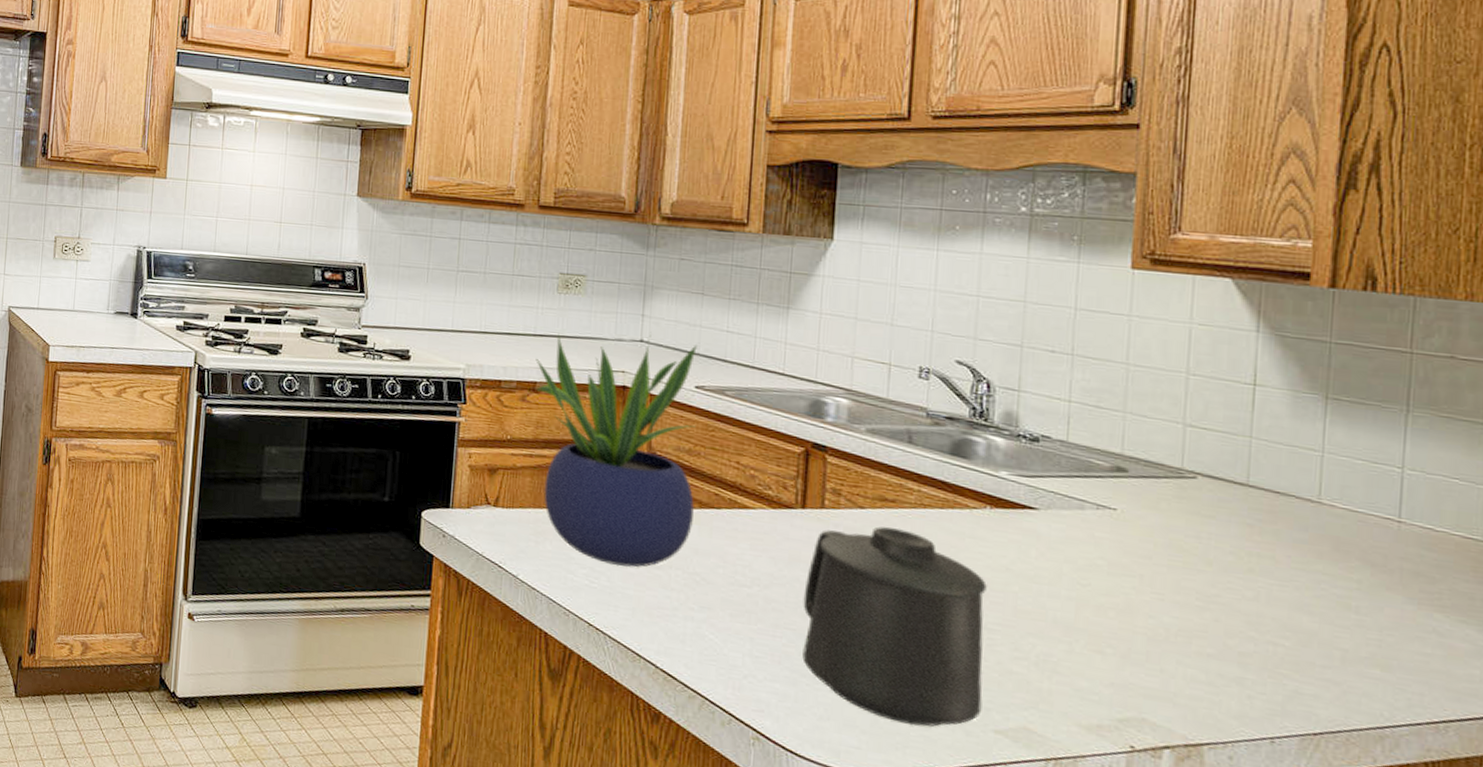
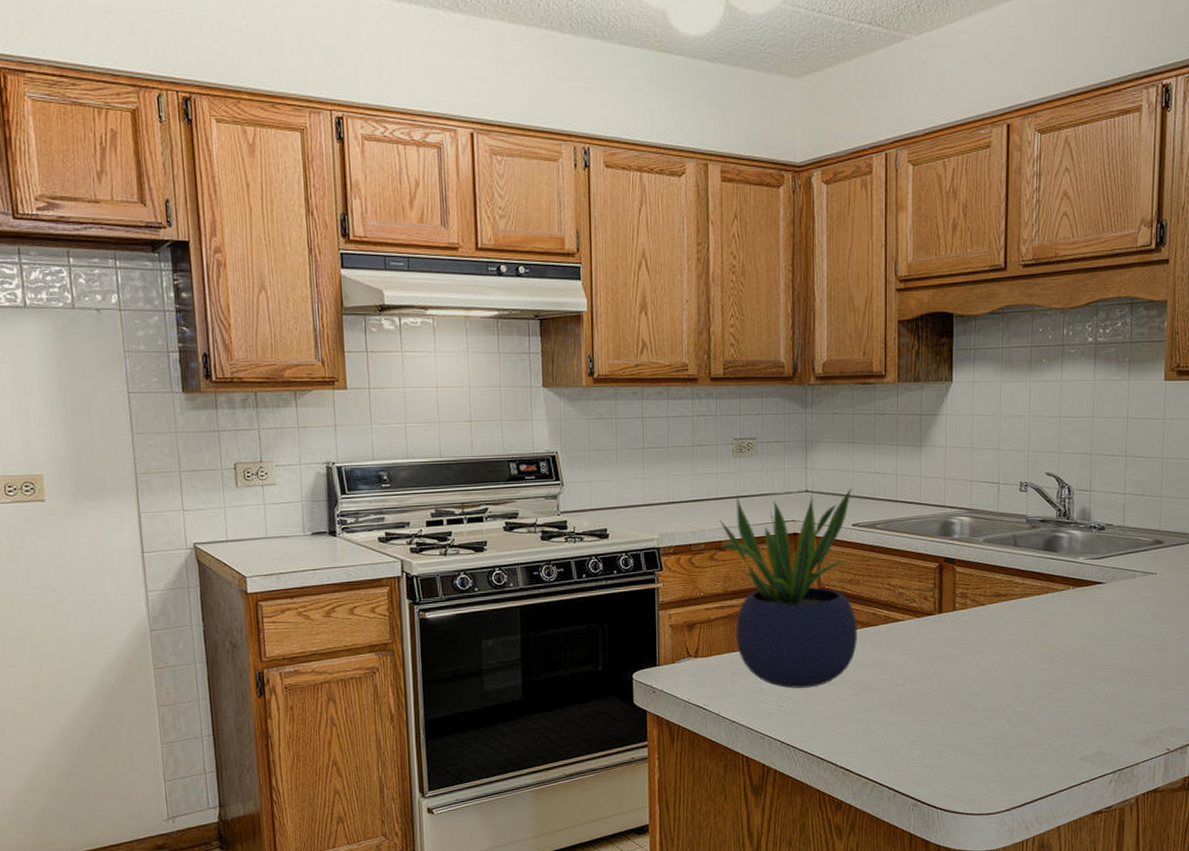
mug: present [802,526,987,727] -> none [943,617,1072,768]

